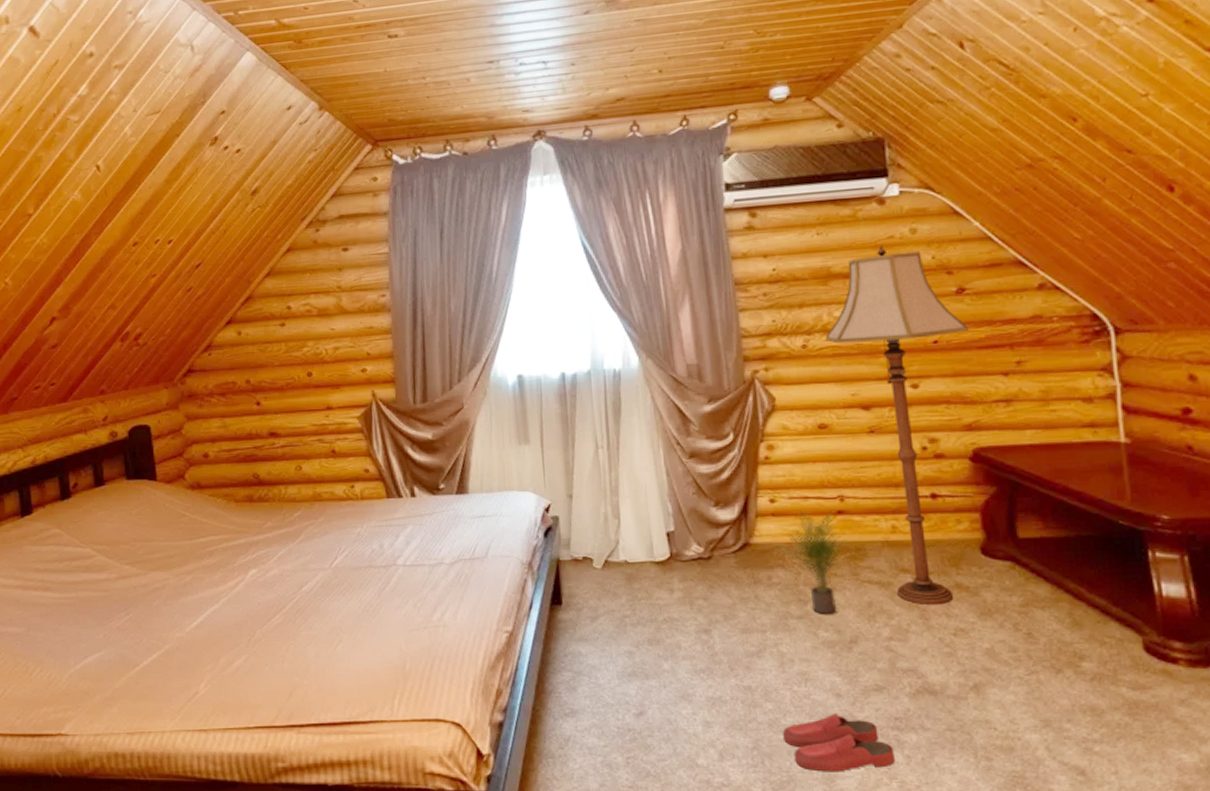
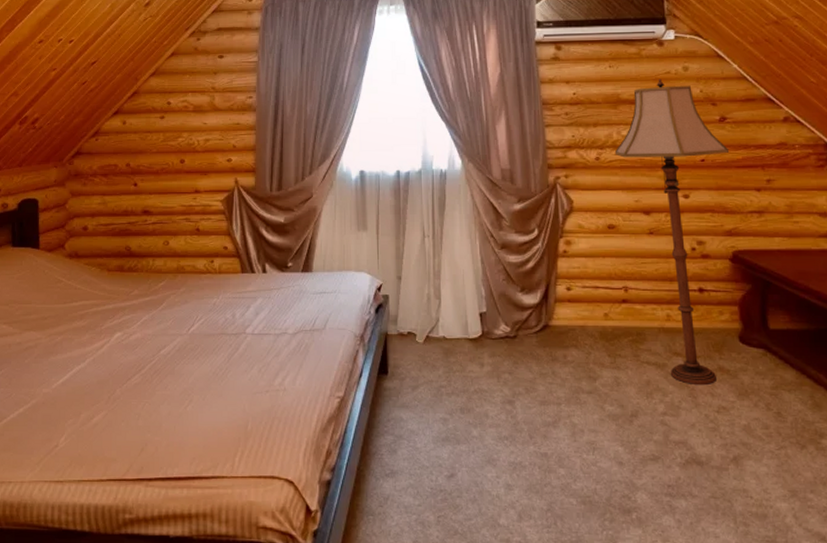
potted plant: present [777,509,846,614] -> none [572,297,629,390]
slippers: present [783,712,895,772] -> none [573,479,668,534]

